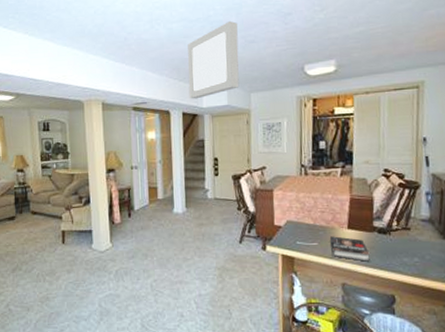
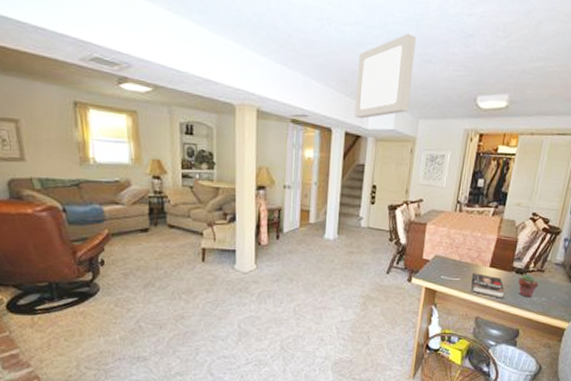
potted succulent: none [382,233,407,258] -> present [518,274,539,297]

